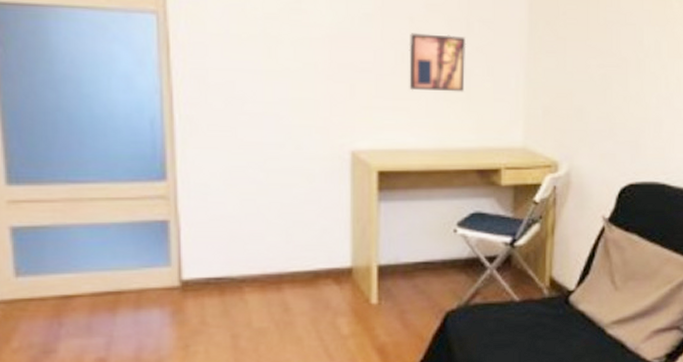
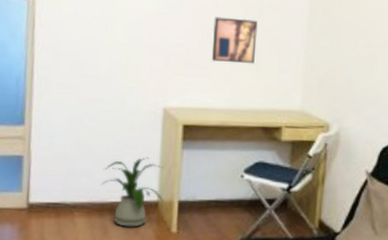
house plant: none [275,213,358,301] -> present [100,157,164,227]

